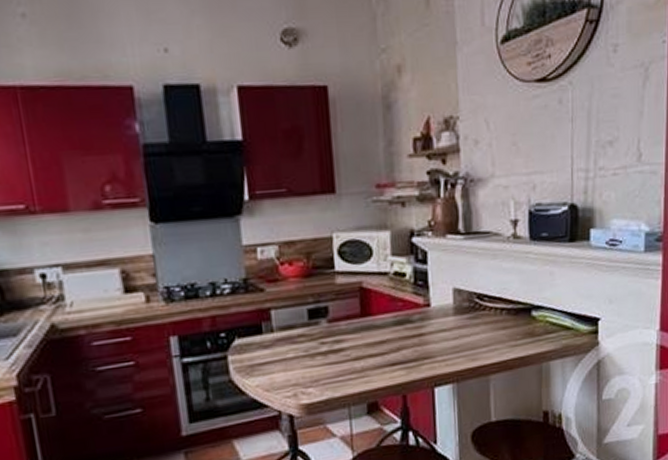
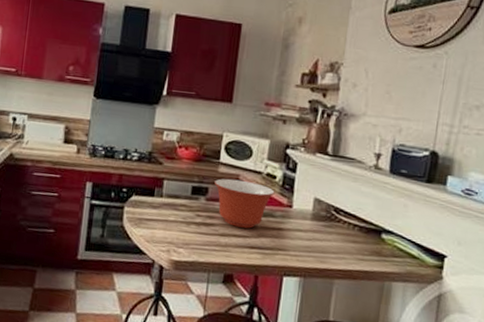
mixing bowl: none [334,287,408,345] -> present [215,178,275,229]

